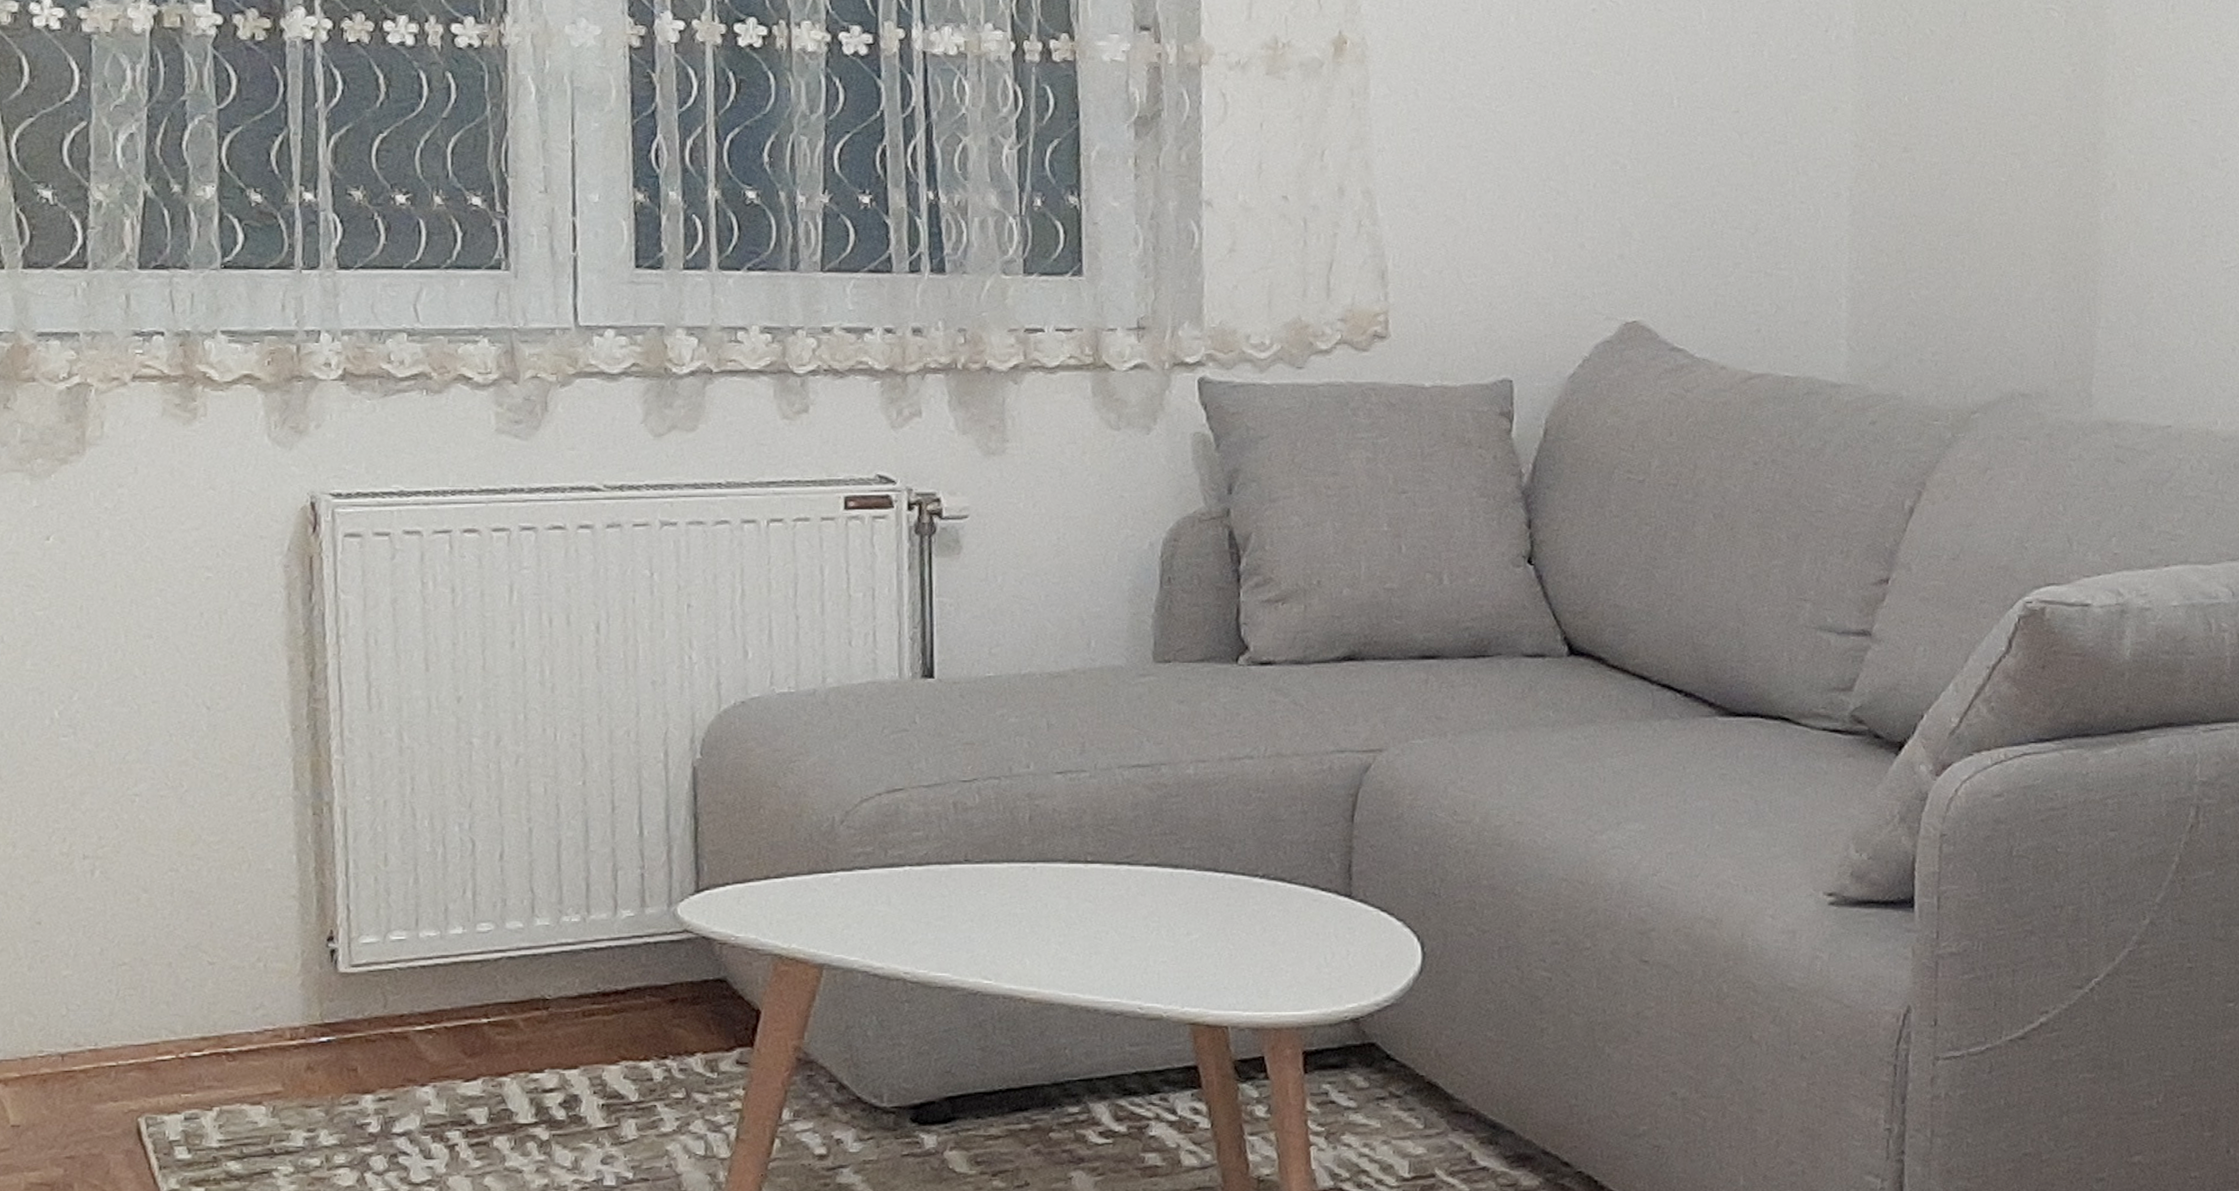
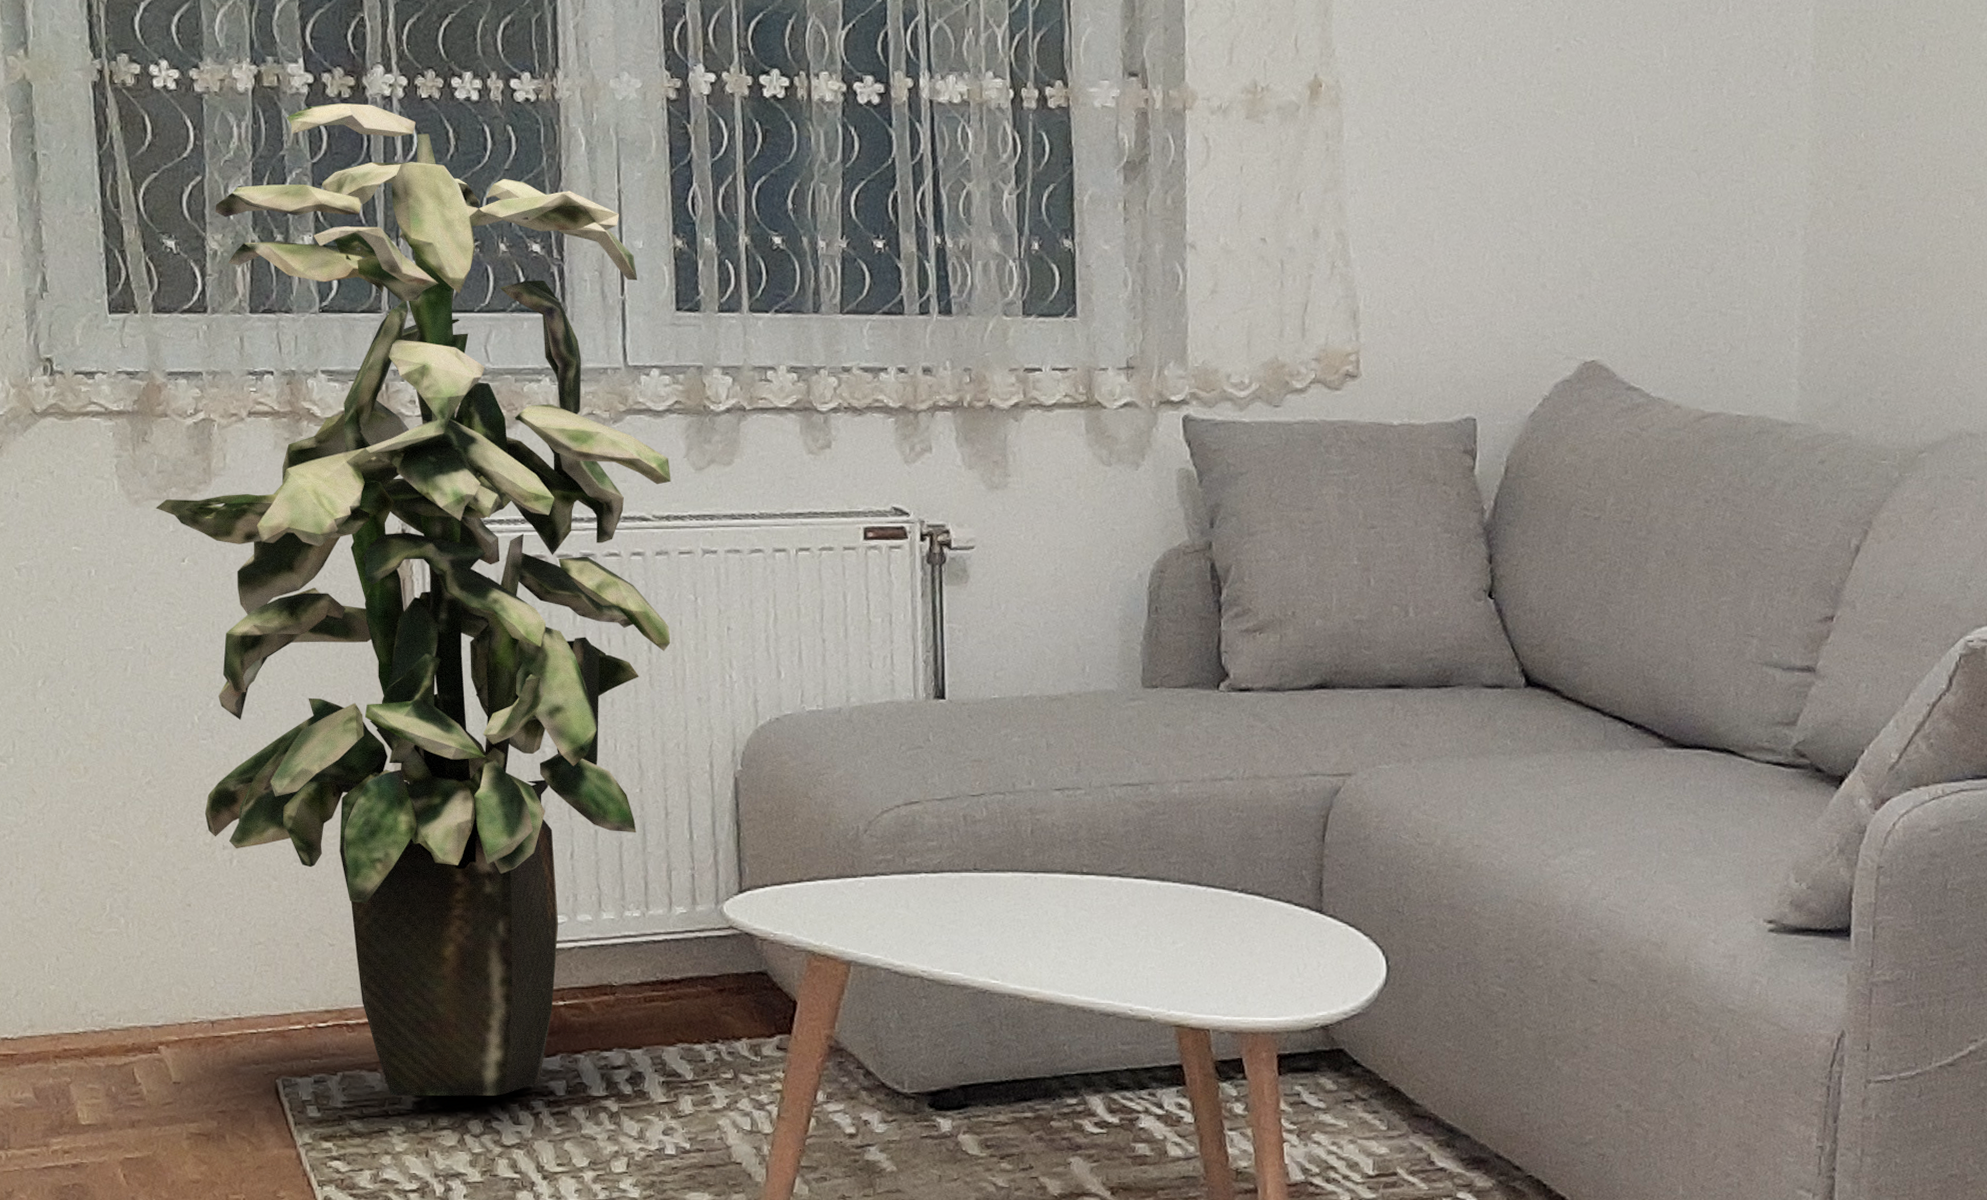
indoor plant: none [17,46,626,1131] -> present [156,103,671,1096]

